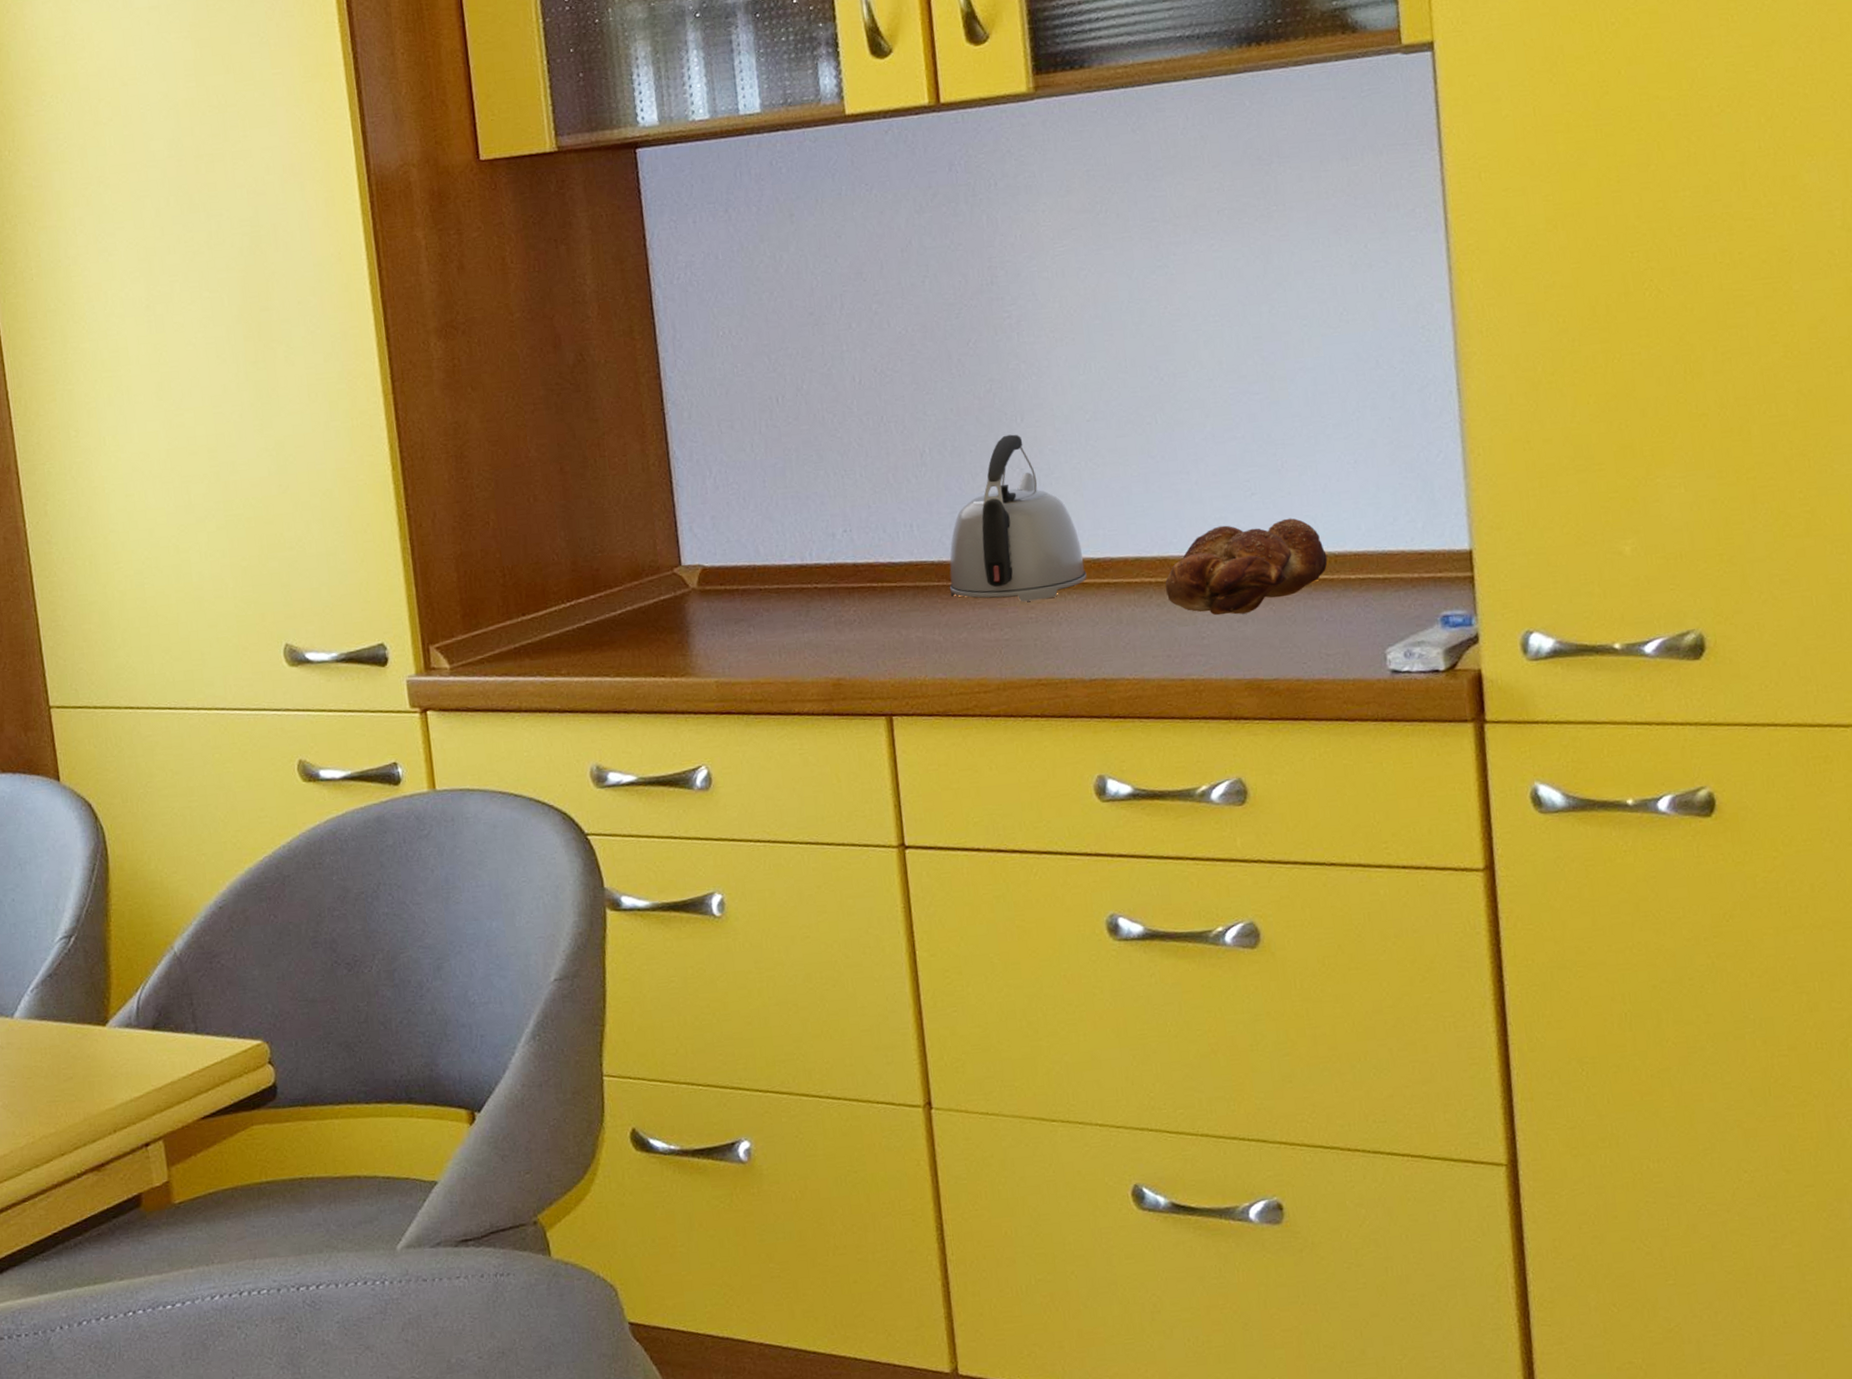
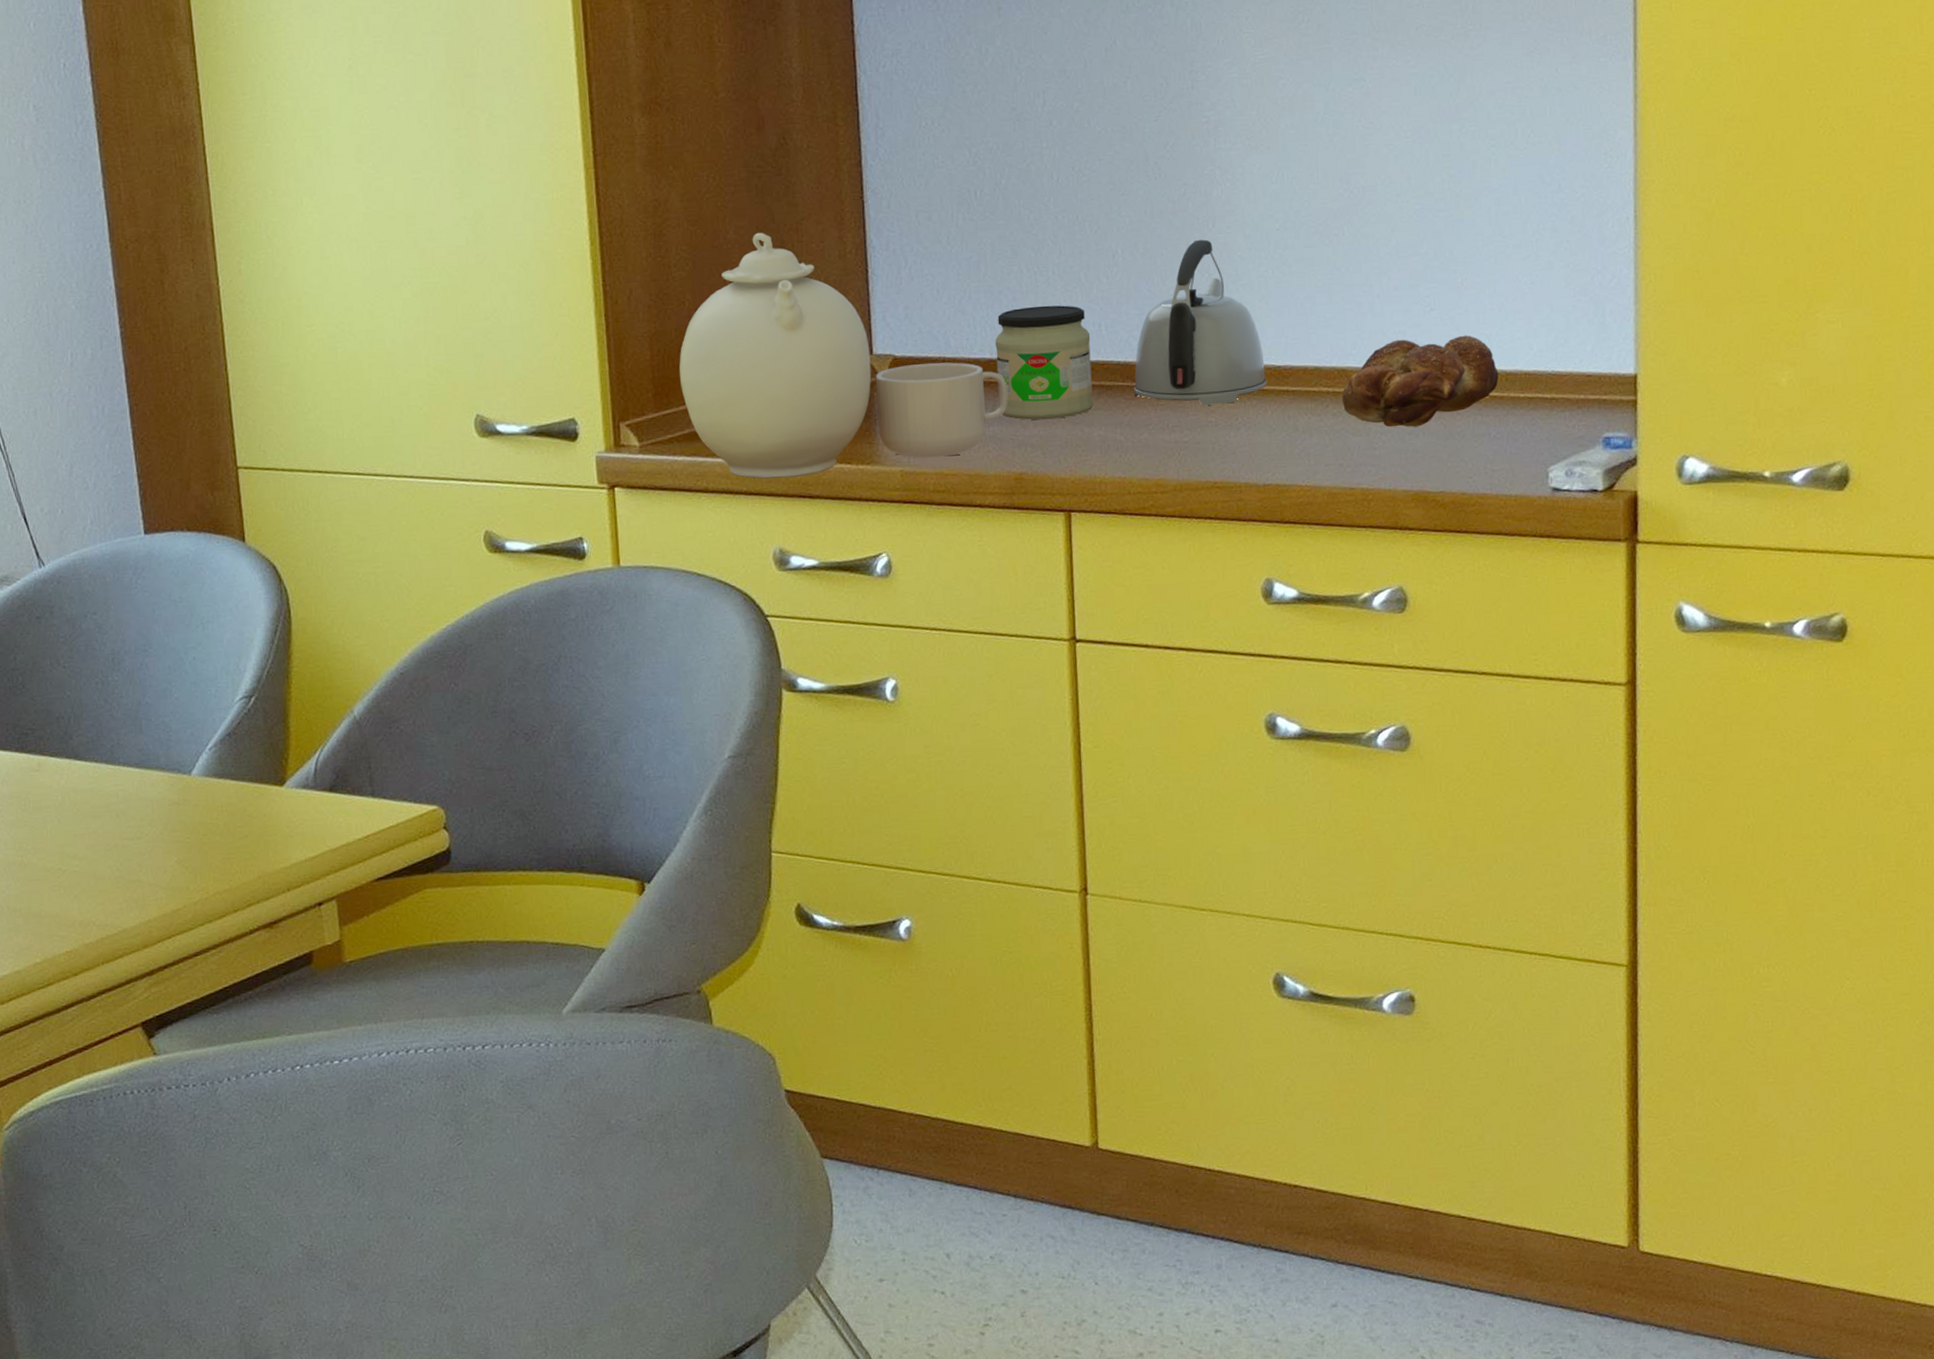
teapot: none [486,449,681,696] -> present [679,232,872,479]
cup: none [685,570,822,669] -> present [875,362,1008,459]
jar: none [805,507,910,625] -> present [995,305,1094,420]

